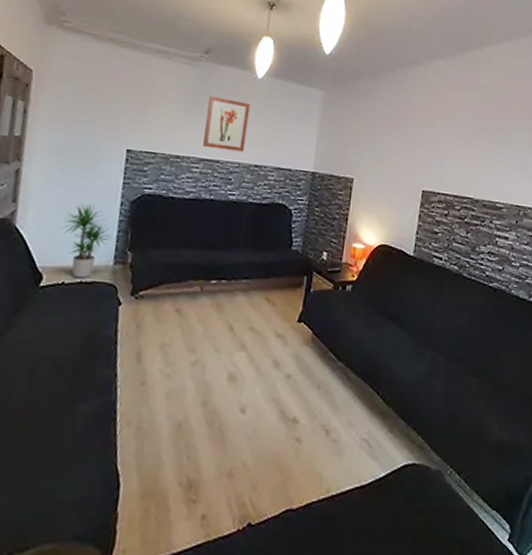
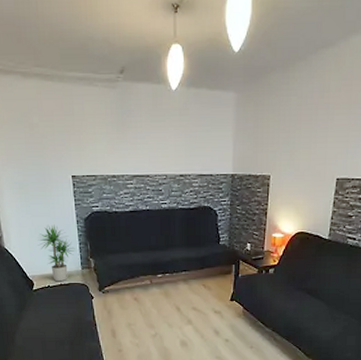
wall art: present [203,95,250,152] -> none [132,115,169,165]

